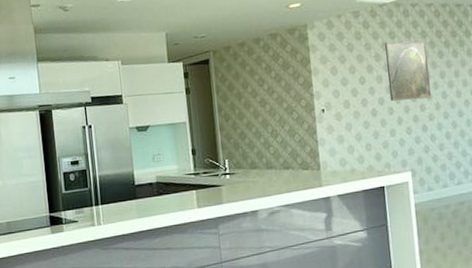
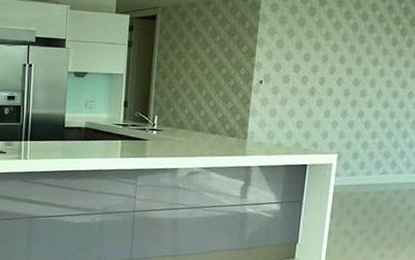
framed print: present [385,41,431,101] -> none [331,22,382,85]

